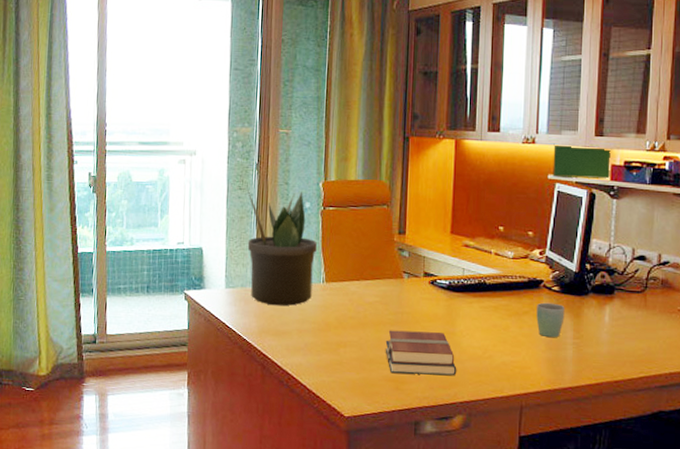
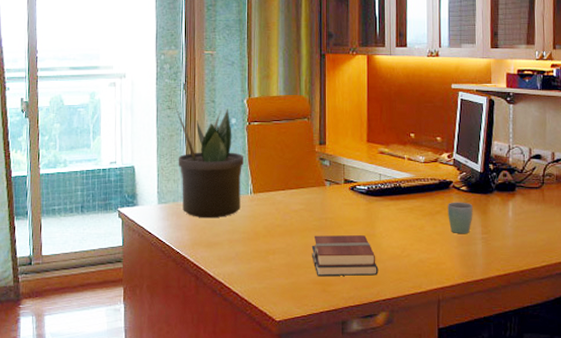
binder: present [553,143,611,179] -> none [455,56,506,86]

